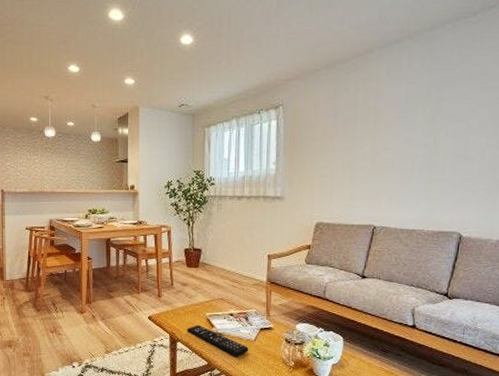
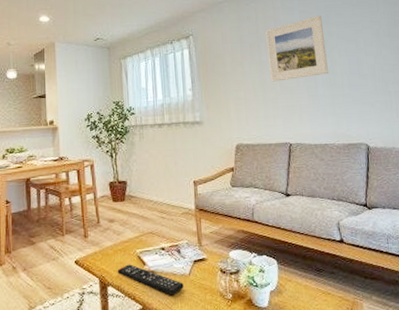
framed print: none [363,88,432,160] -> present [265,15,328,82]

